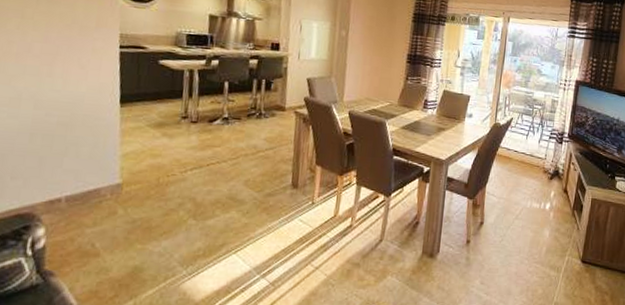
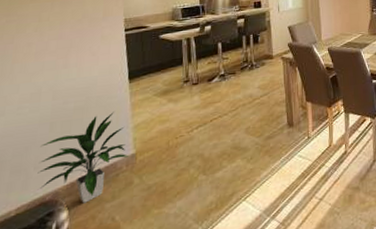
indoor plant: none [14,135,114,224] -> present [37,112,129,204]

